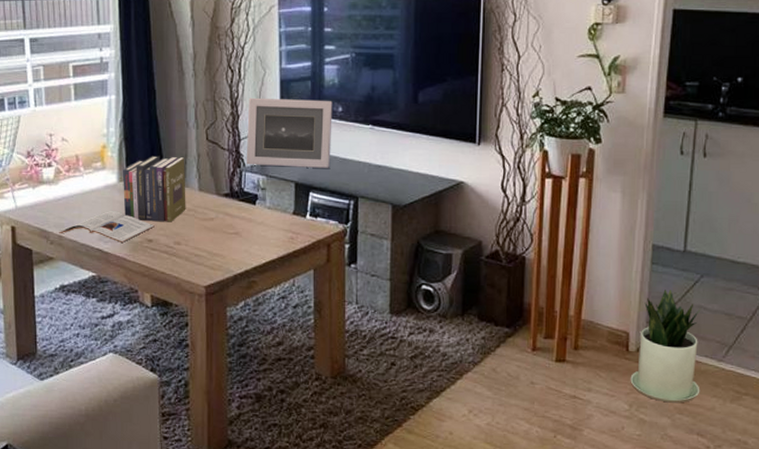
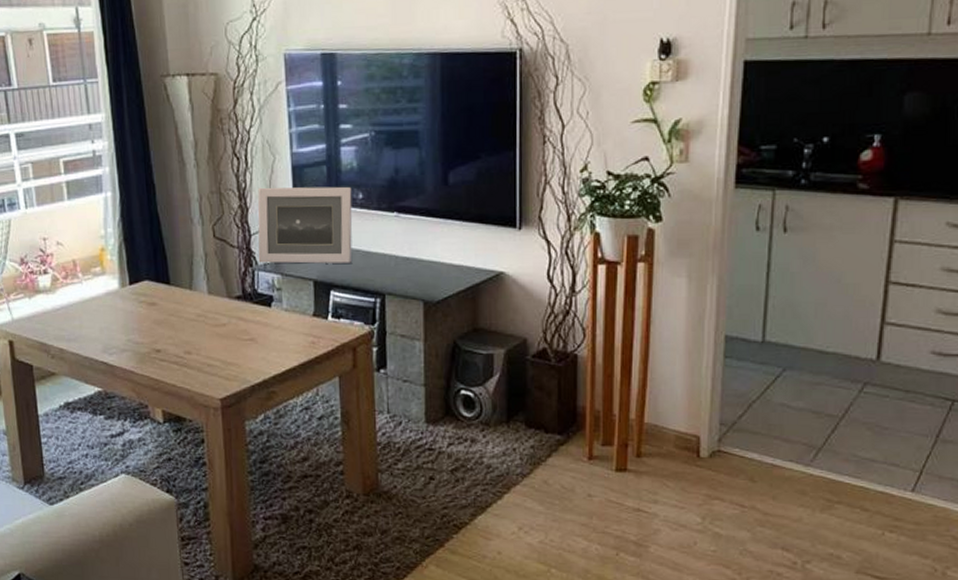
magazine: present [59,211,155,244] -> none [60,320,162,355]
books: present [123,155,186,222] -> none [124,257,196,330]
planter: present [630,290,701,403] -> none [702,386,785,514]

